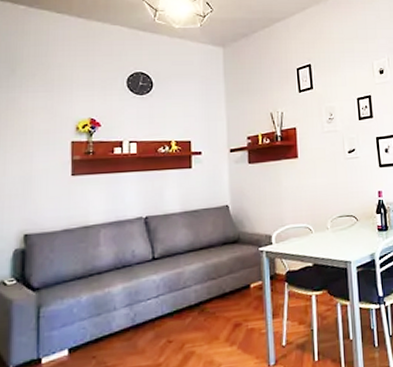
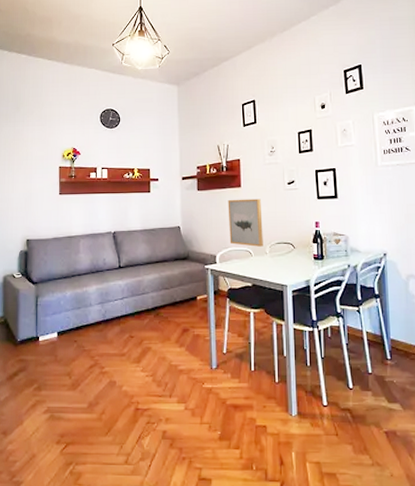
wall art: none [283,169,324,223] -> present [228,198,263,247]

